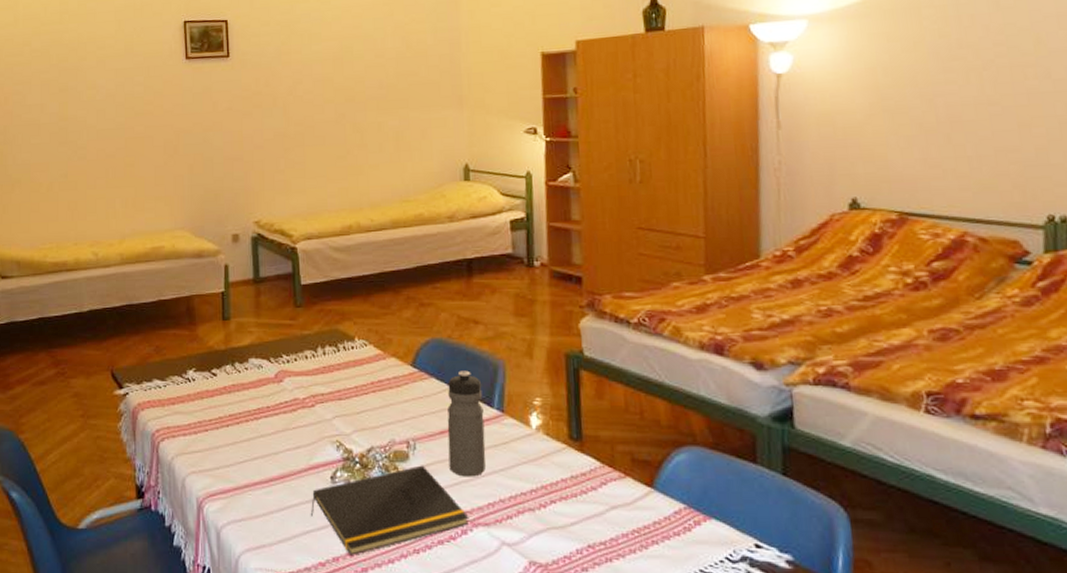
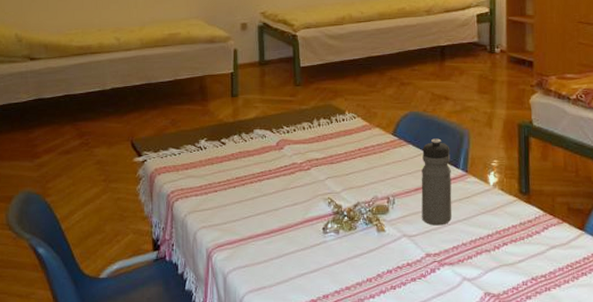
notepad: present [310,465,469,555] -> none [304,217,437,293]

